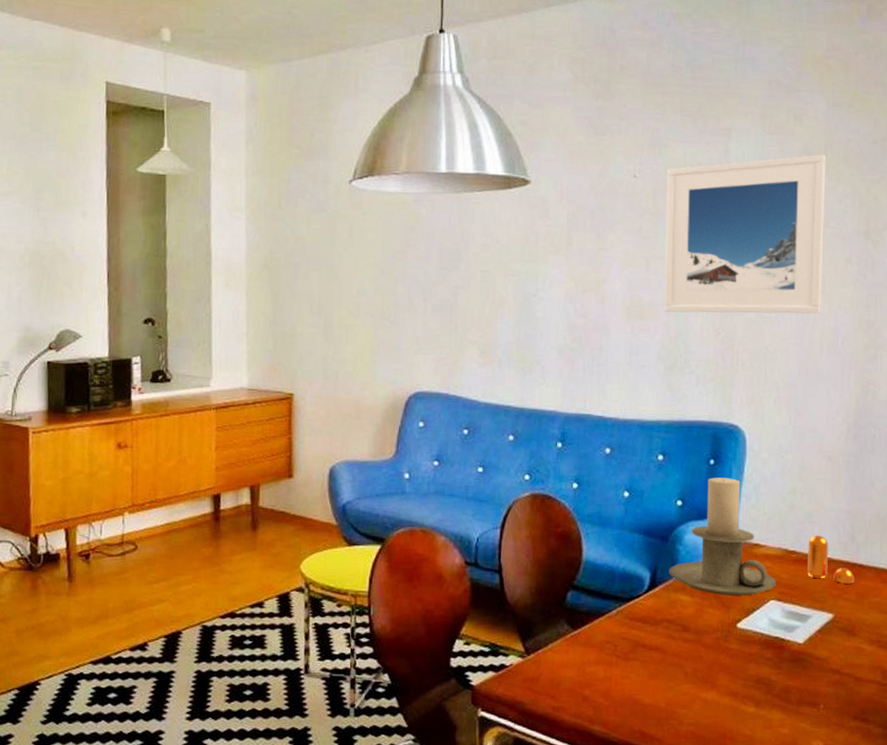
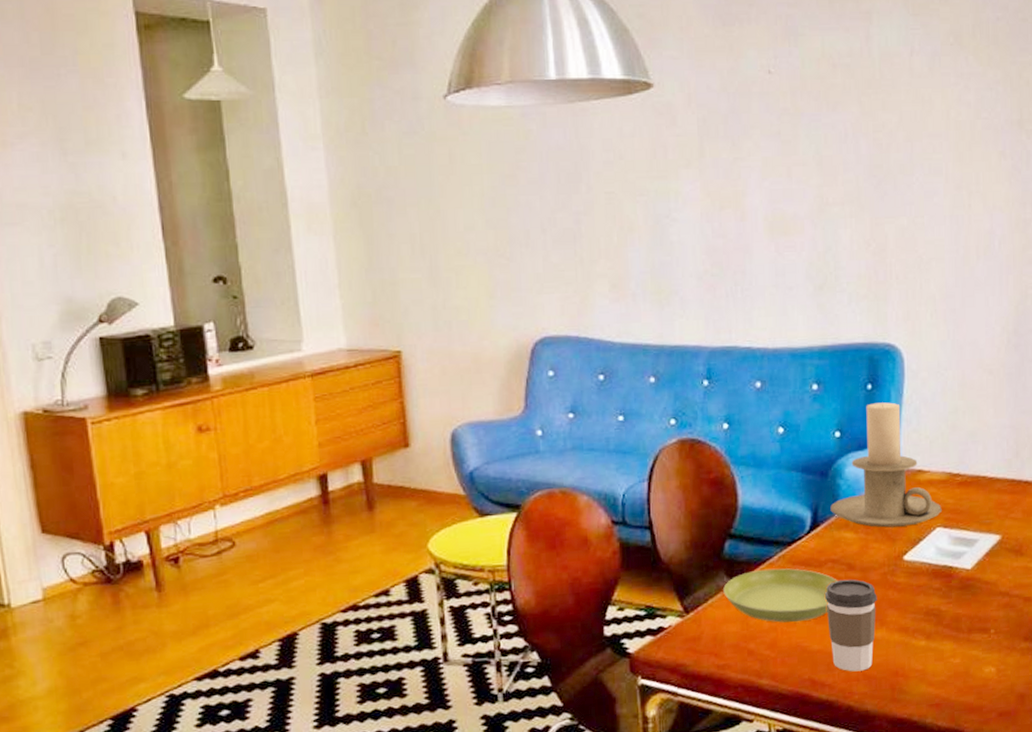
saucer: none [563,621,672,675] -> present [723,568,837,623]
coffee cup: none [658,639,709,729] -> present [824,579,877,672]
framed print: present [664,154,826,314] -> none [804,36,976,225]
pepper shaker: present [807,535,855,584] -> none [972,454,1020,503]

